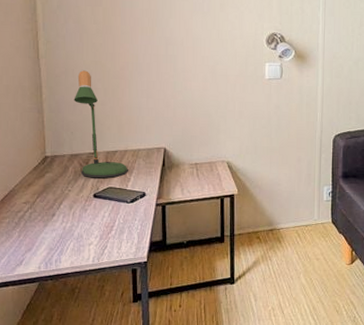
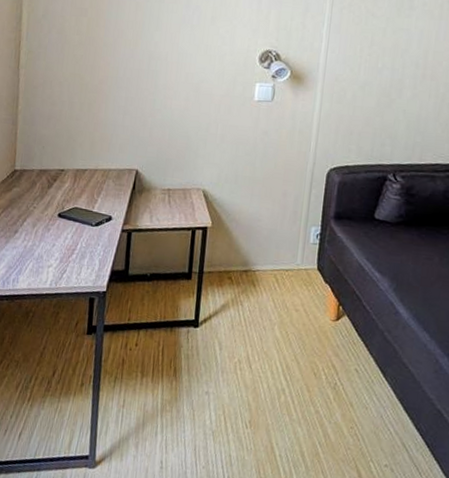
desk lamp: present [74,70,129,178] -> none [47,82,97,198]

